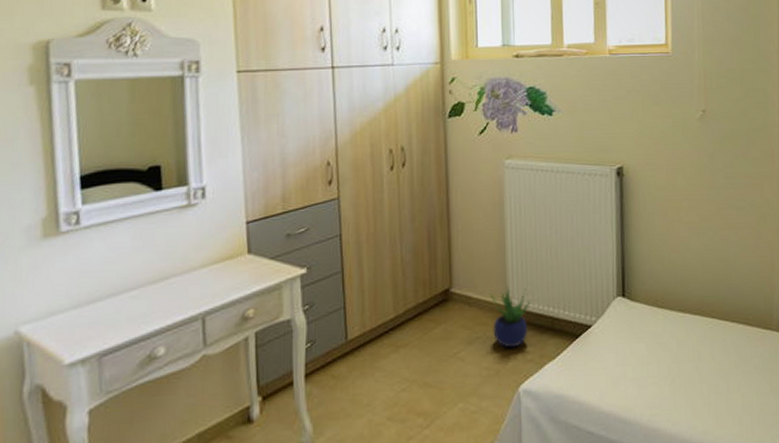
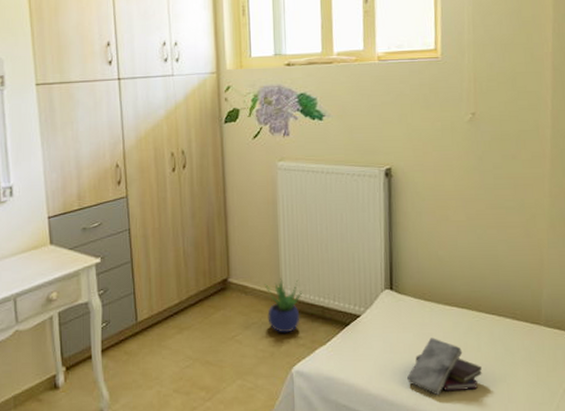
book: none [639,347,716,411] -> present [406,338,482,396]

